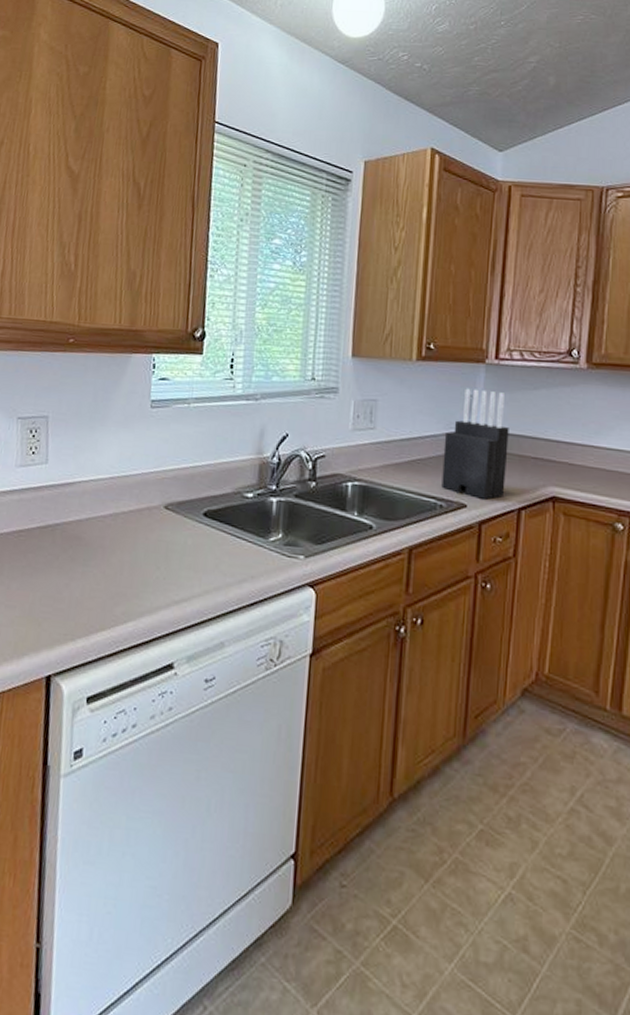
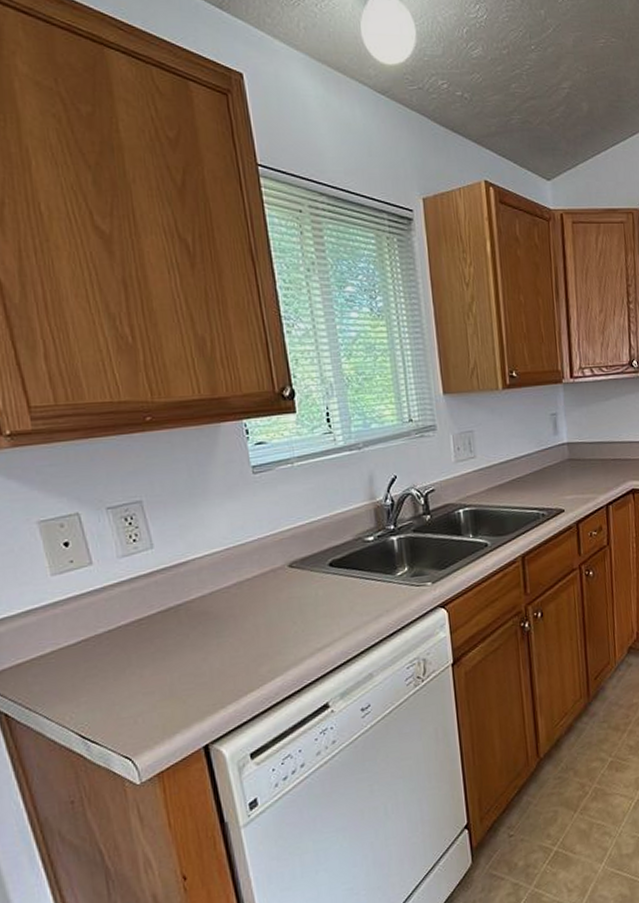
knife block: present [441,388,509,500] -> none [537,407,594,503]

